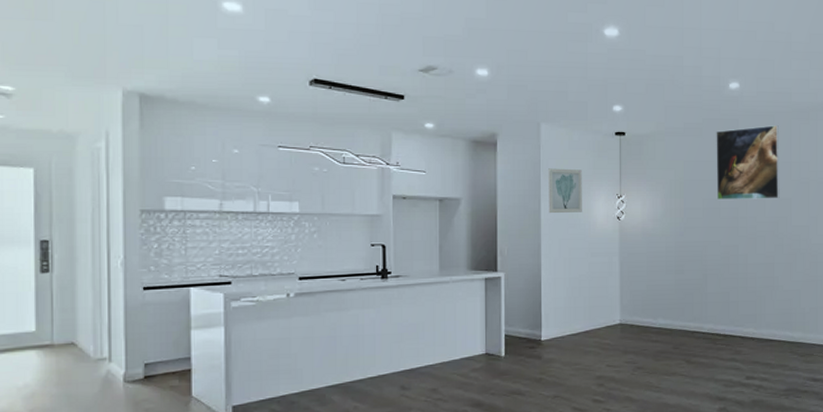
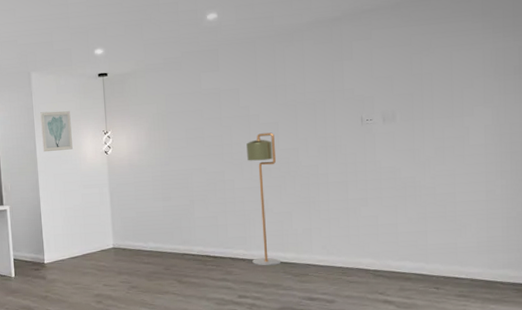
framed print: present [716,125,780,199] -> none [196,51,265,129]
floor lamp: none [761,208,789,346] -> present [246,132,281,266]

